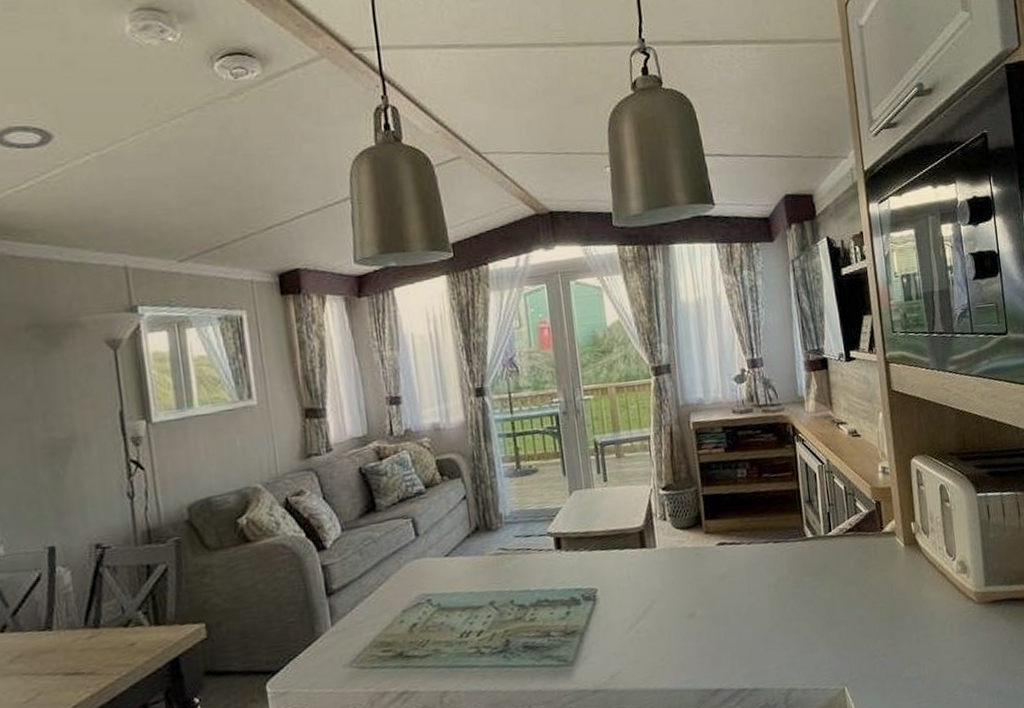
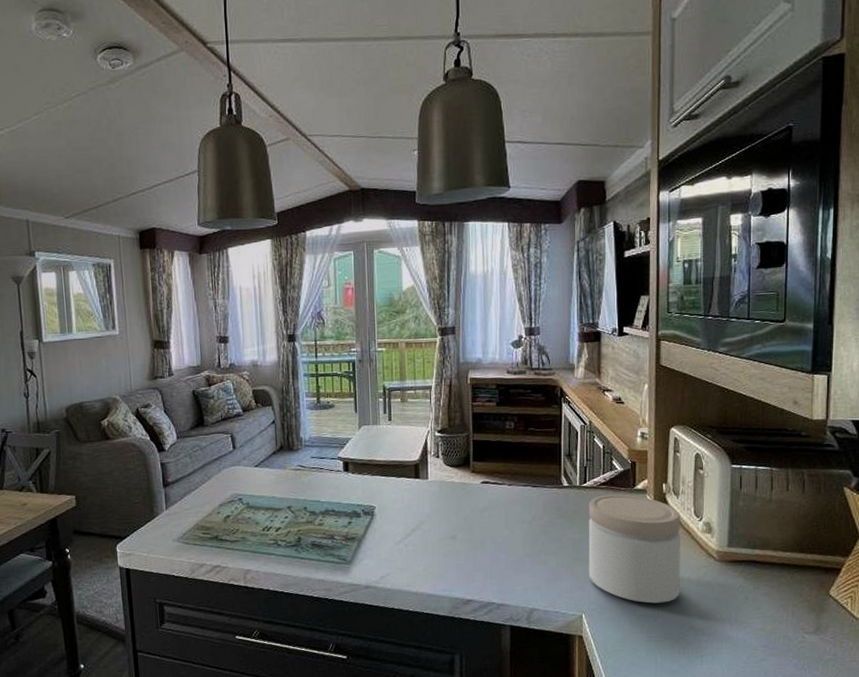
jar: none [837,539,944,664] -> present [588,494,681,604]

